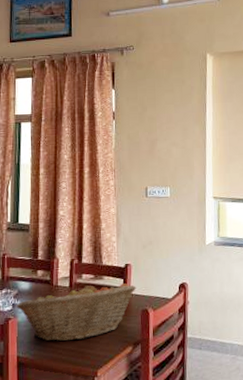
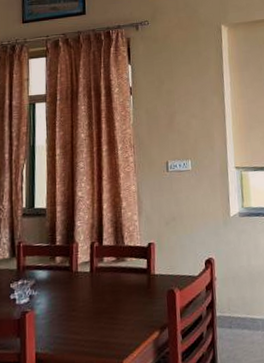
fruit basket: present [16,283,136,342] -> none [33,264,161,333]

